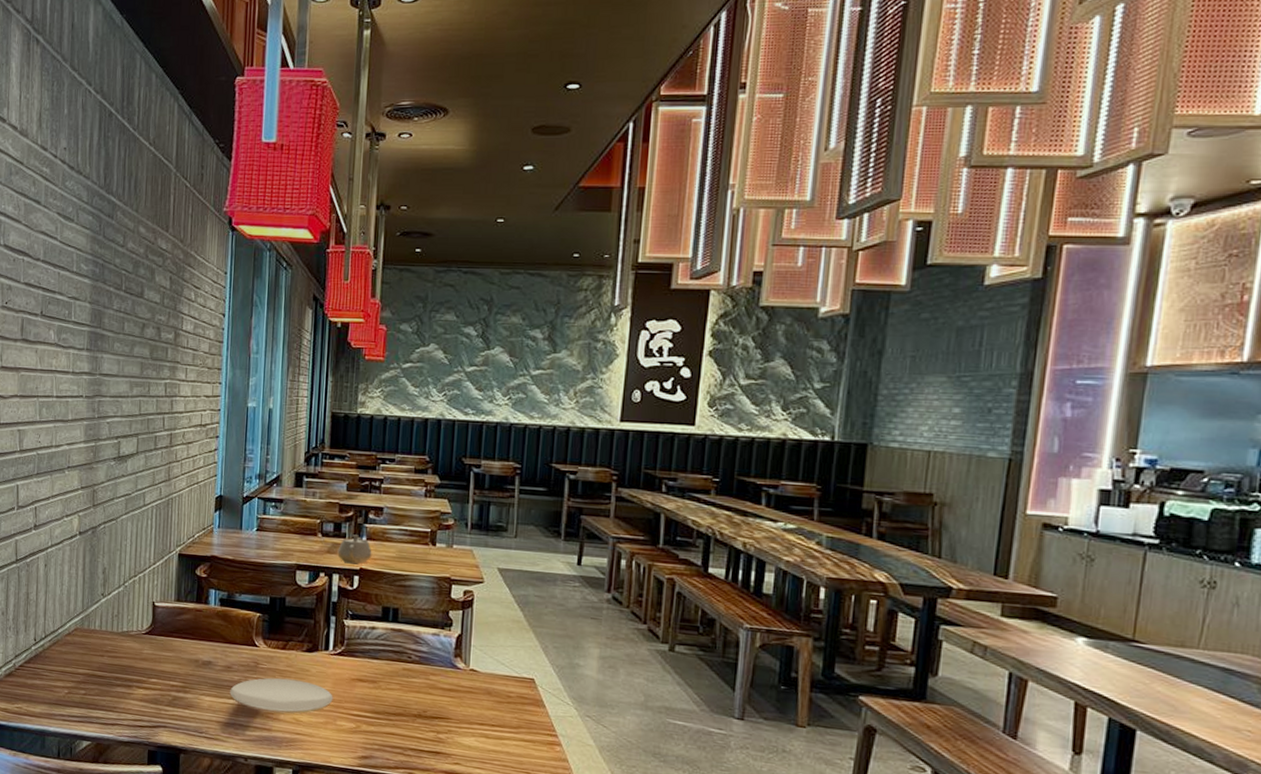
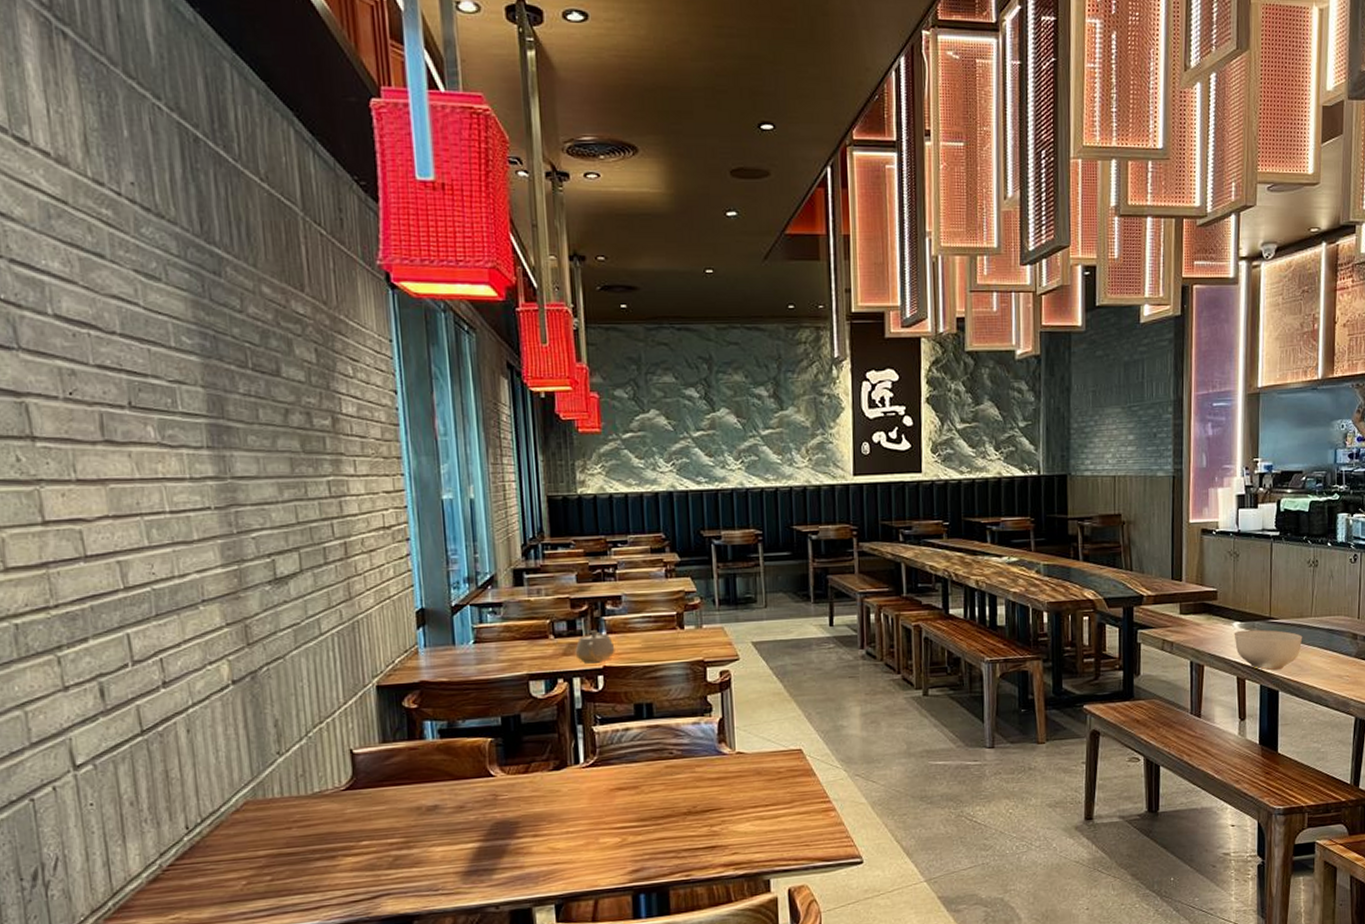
plate: present [230,677,333,714] -> none [466,803,592,849]
bowl: none [1075,648,1182,704] -> present [1234,629,1303,670]

